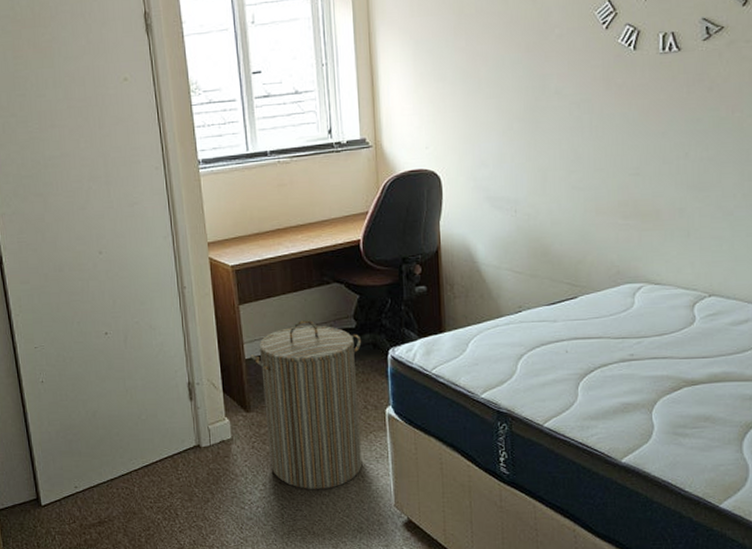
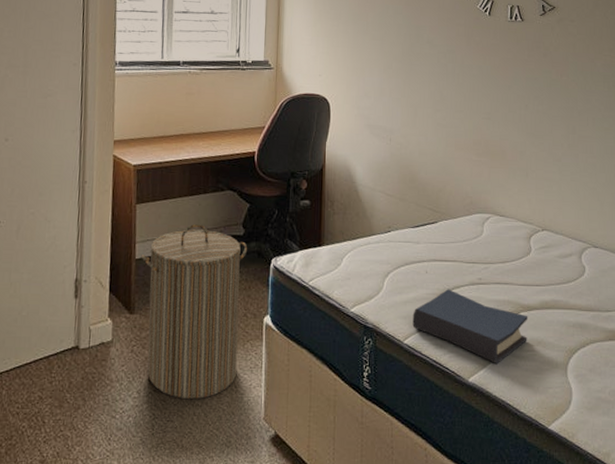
hardback book: none [552,368,693,444] -> present [412,289,528,365]

